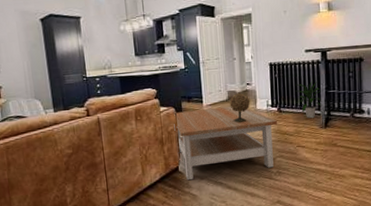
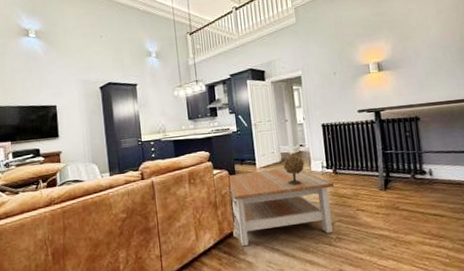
indoor plant: present [296,80,323,119] -> none [351,141,380,181]

